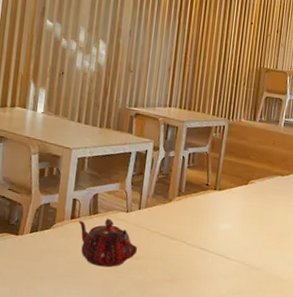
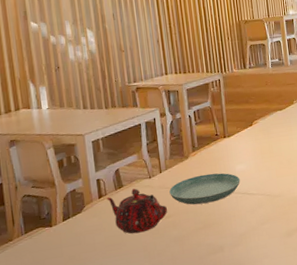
saucer: none [143,223,221,256] -> present [169,173,240,205]

